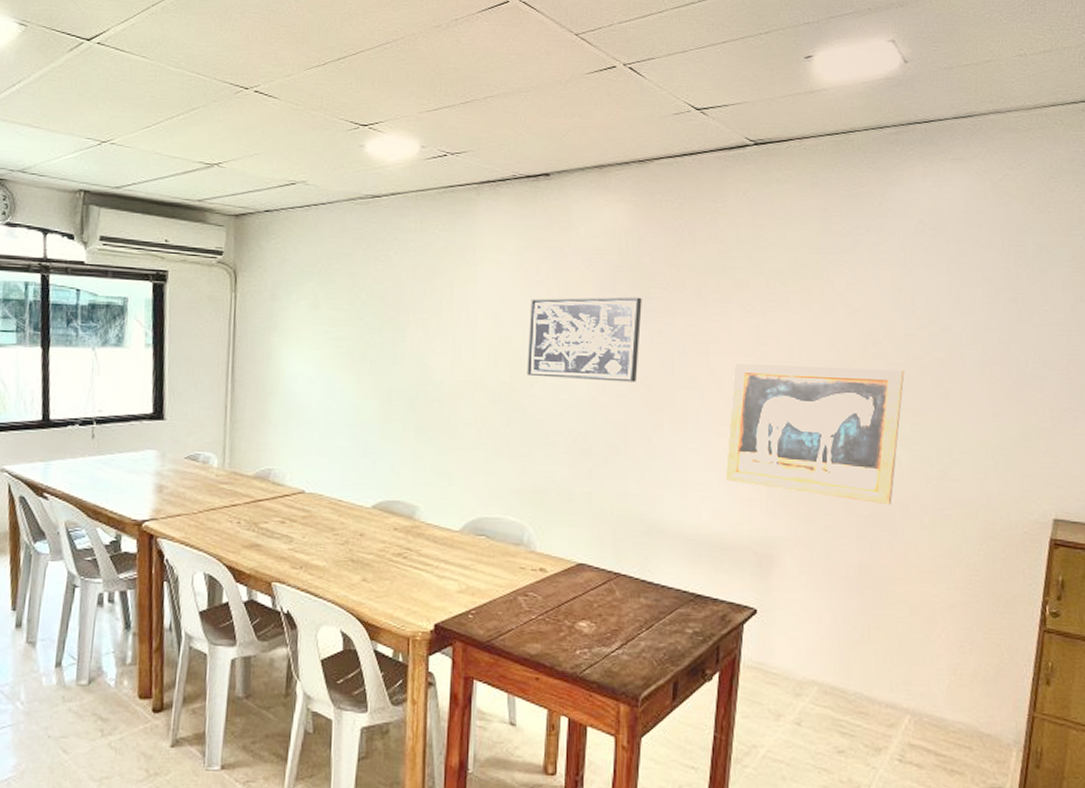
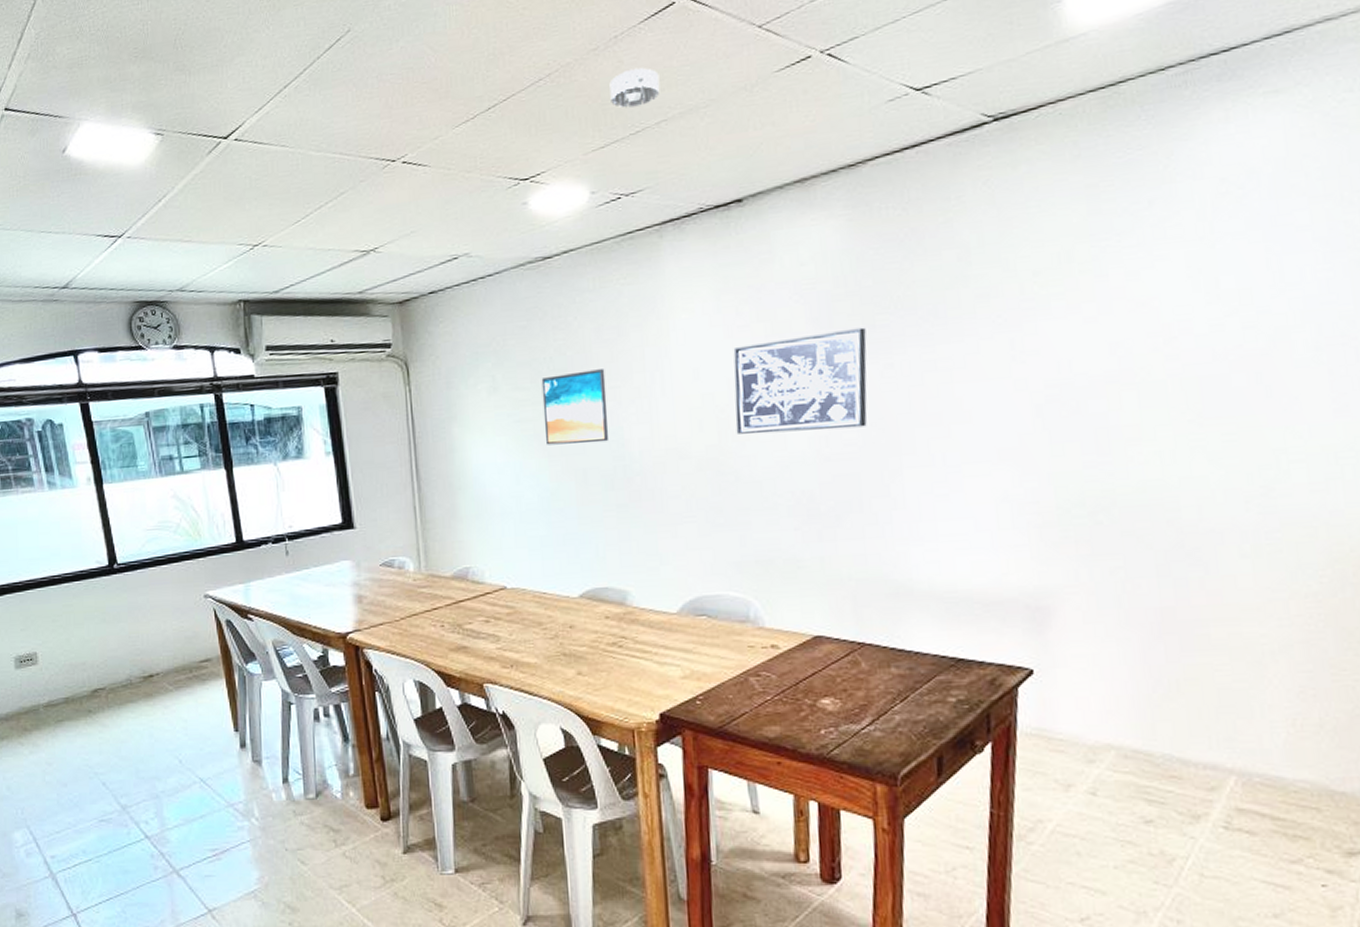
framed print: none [357,301,417,368] -> present [541,369,609,445]
smoke detector: none [446,48,490,81] -> present [609,67,660,108]
wall art: present [725,363,905,505] -> none [983,370,1210,535]

